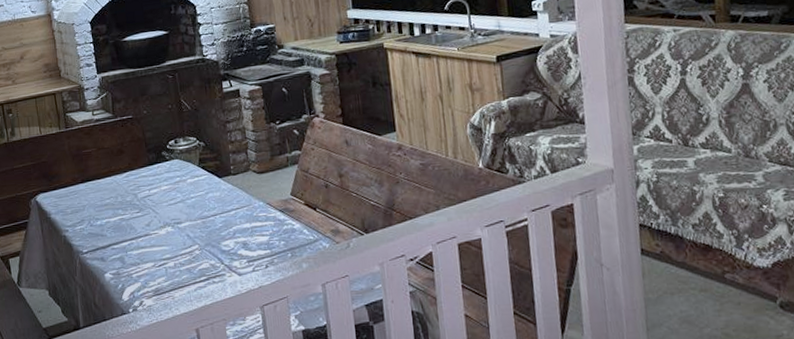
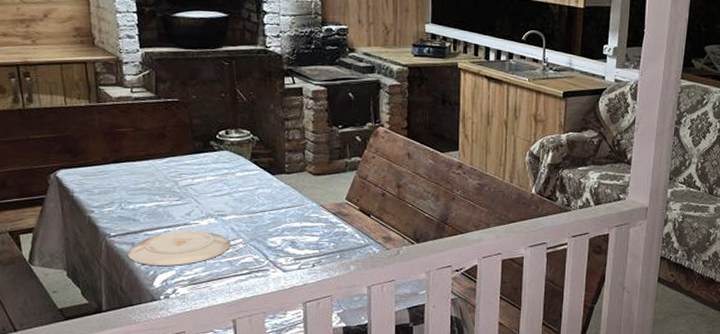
plate: none [98,240,188,280] -> present [127,230,231,267]

